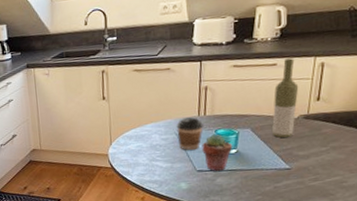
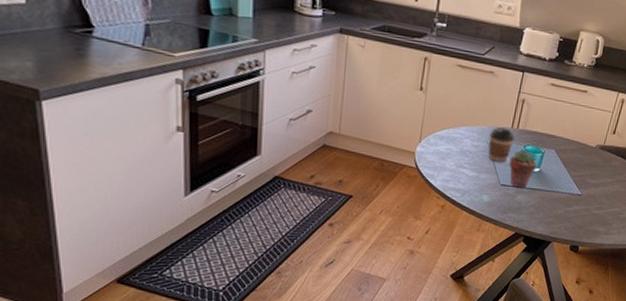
bottle: present [272,58,299,138] -> none [573,88,602,165]

